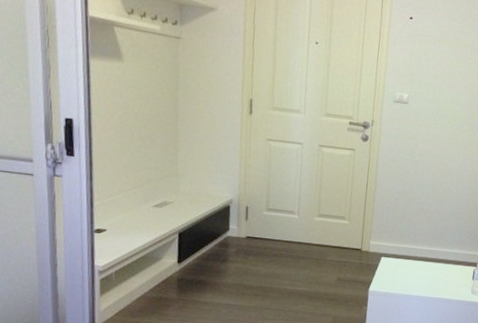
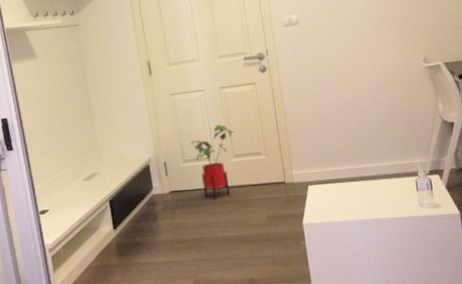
house plant: none [278,181,325,253] -> present [191,124,235,200]

